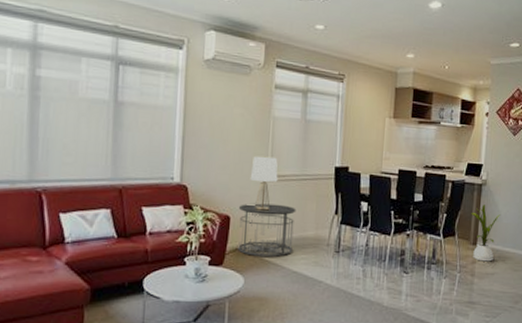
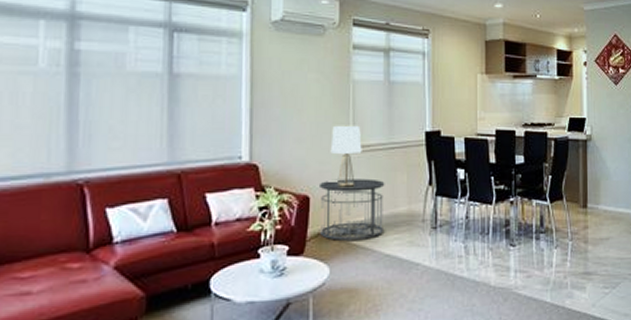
house plant: present [471,204,500,262] -> none [578,162,609,226]

